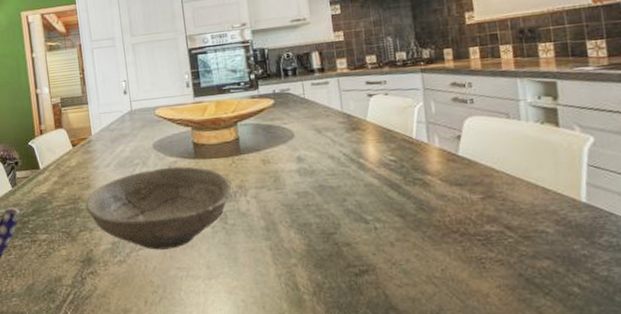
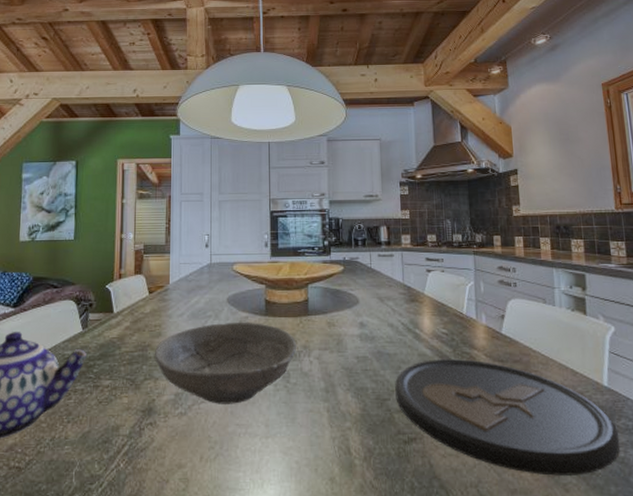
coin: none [340,186,602,299] -> present [395,359,620,476]

